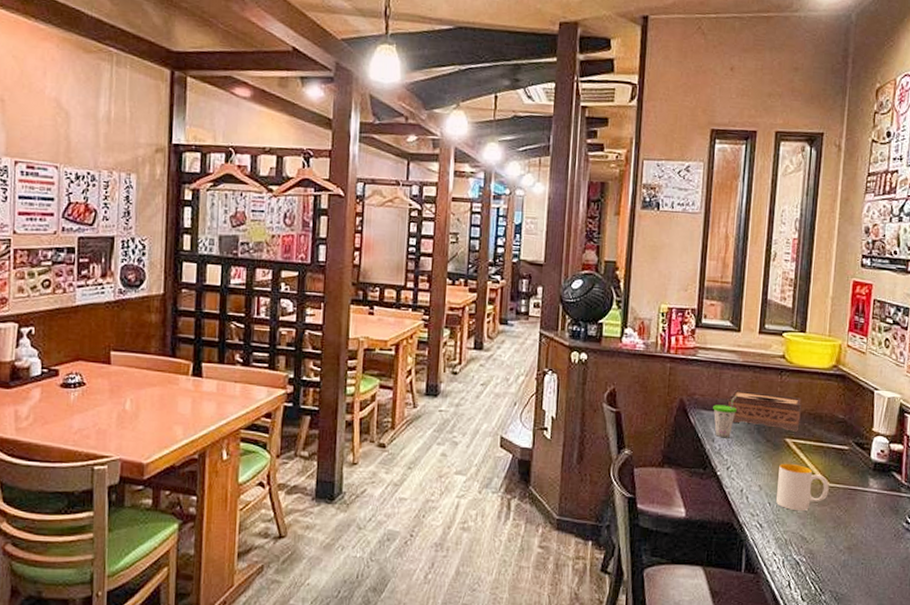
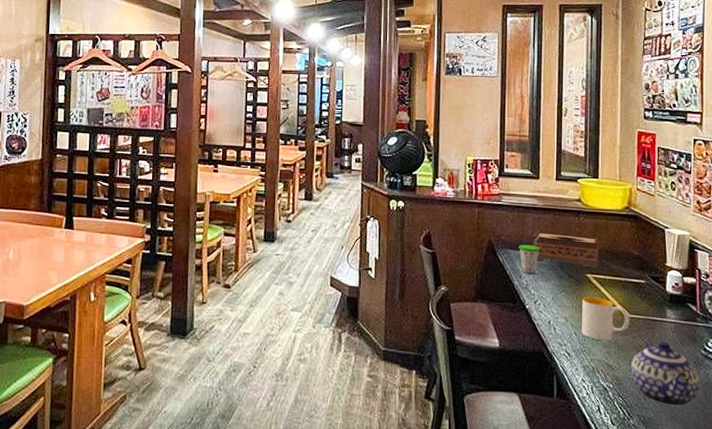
teapot: none [825,508,899,582] -> present [630,338,700,406]

